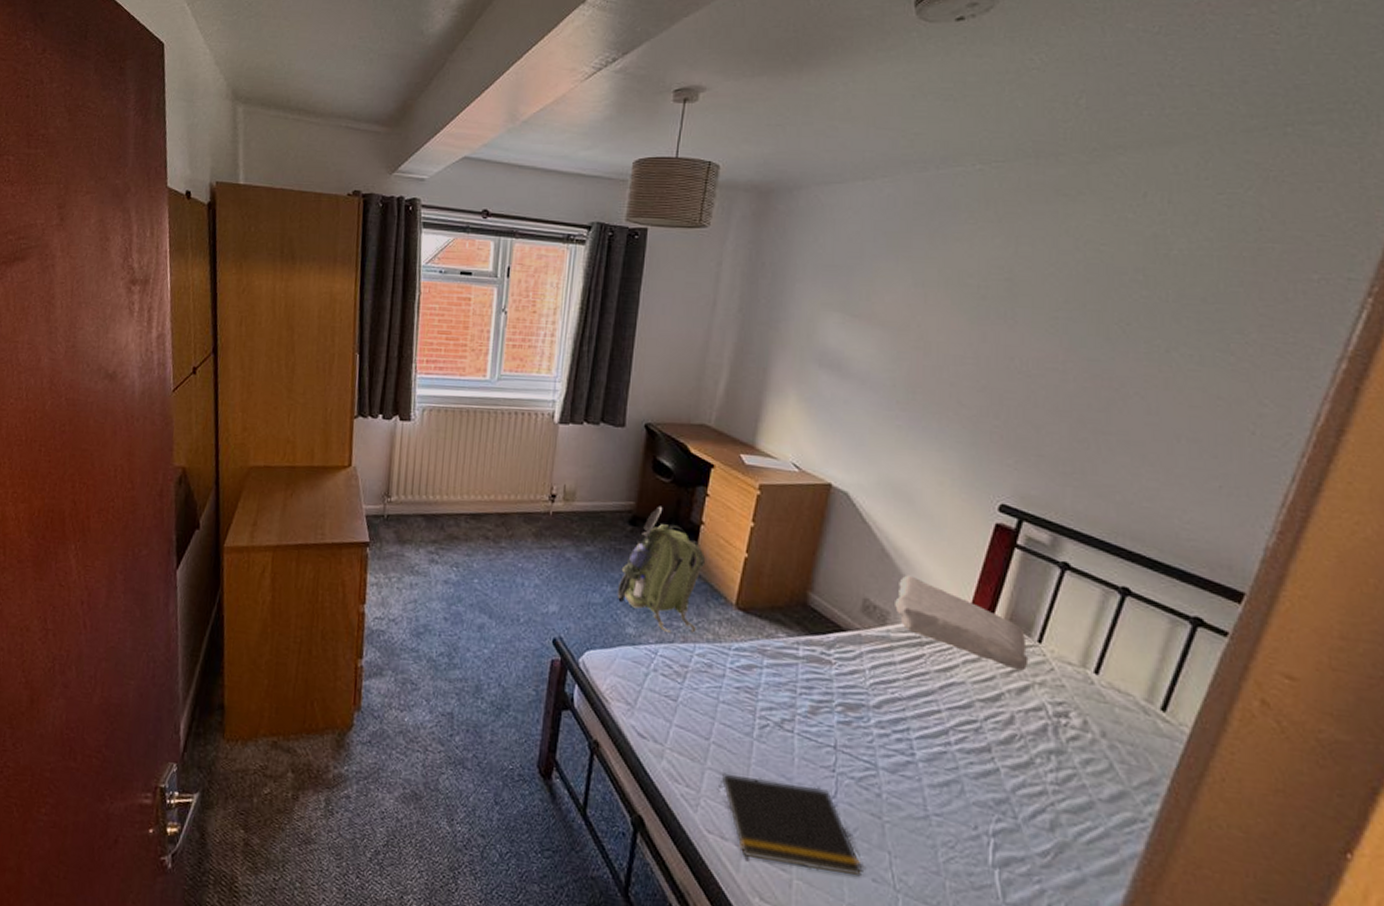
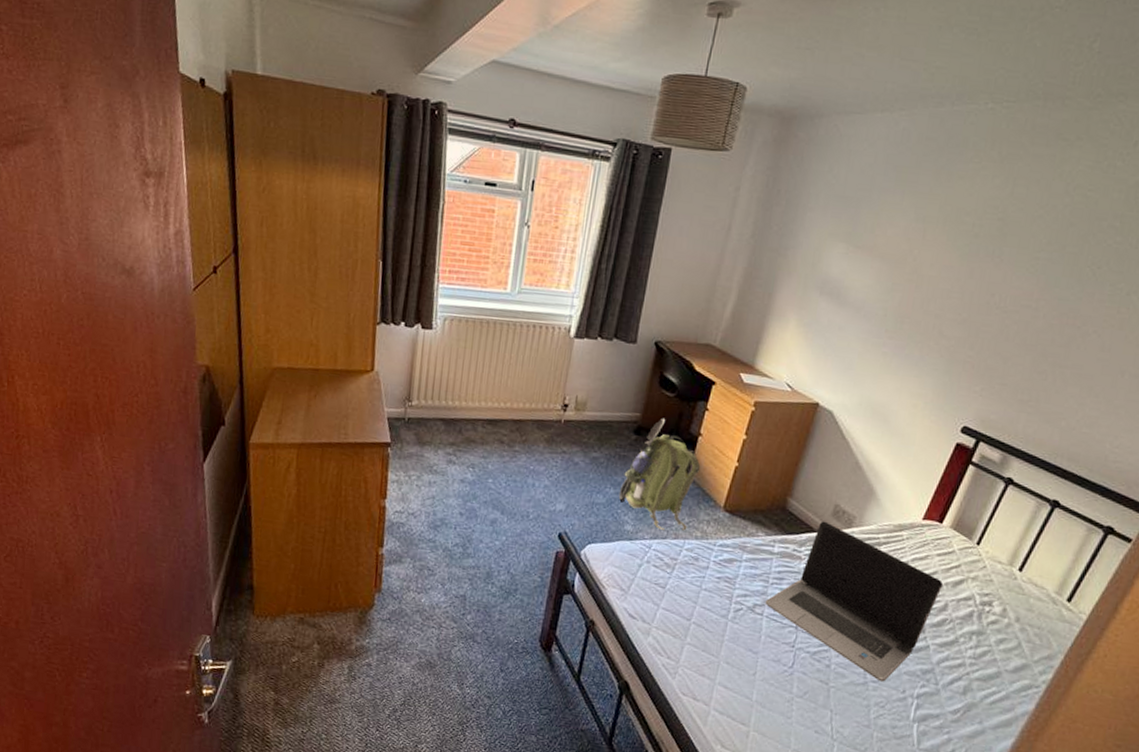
notepad: present [717,773,863,877] -> none [693,647,809,729]
laptop computer: none [794,618,1005,815] -> present [764,521,943,682]
soap bar: present [895,575,1029,671] -> none [861,485,967,568]

